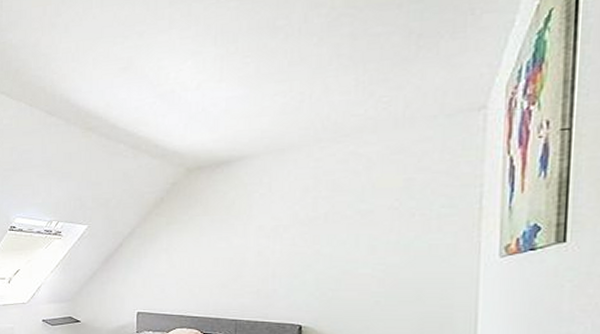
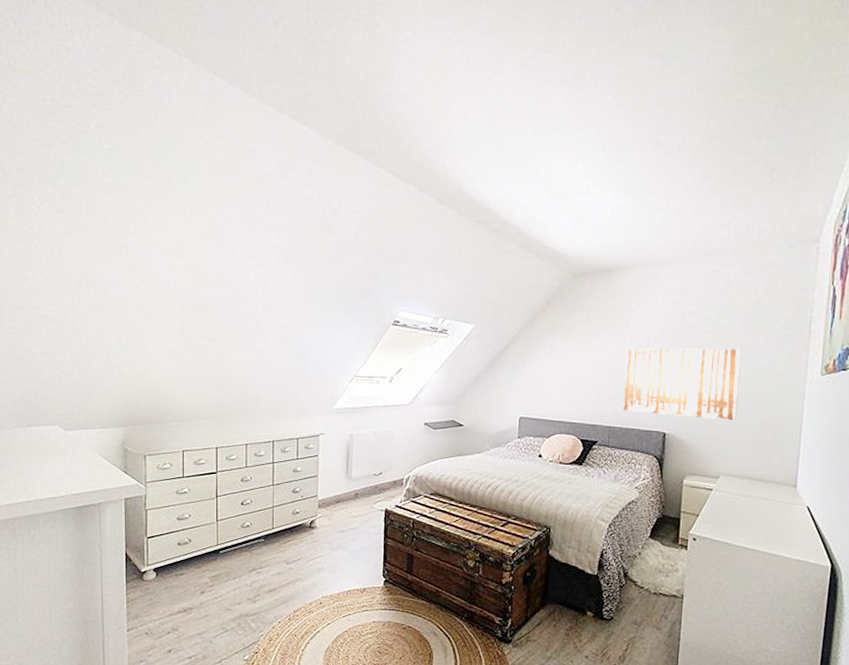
wall art: none [250,233,392,311] -> present [623,348,742,421]

